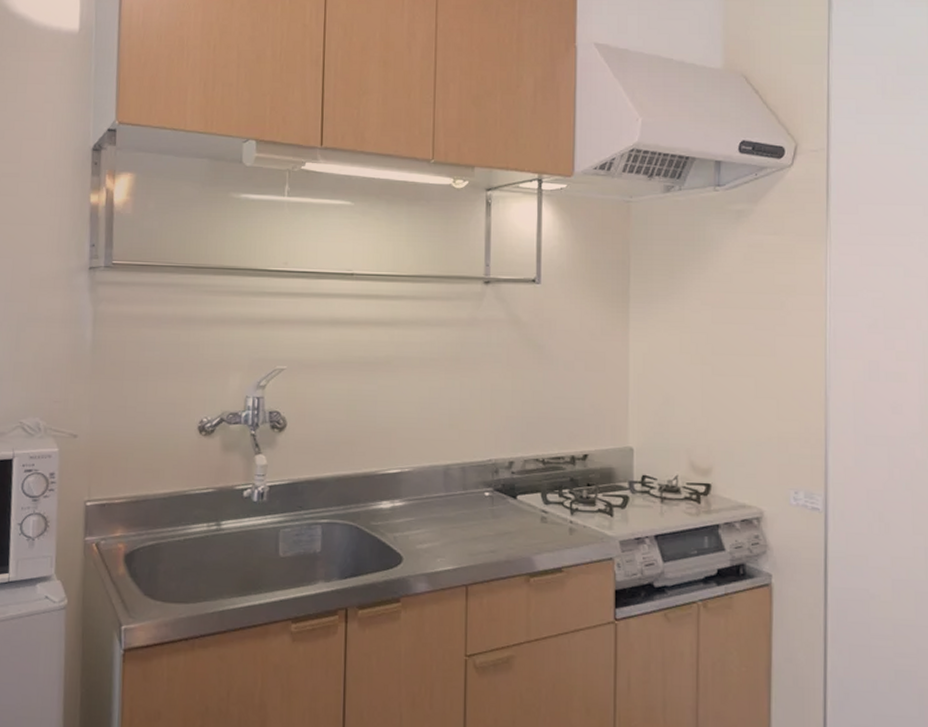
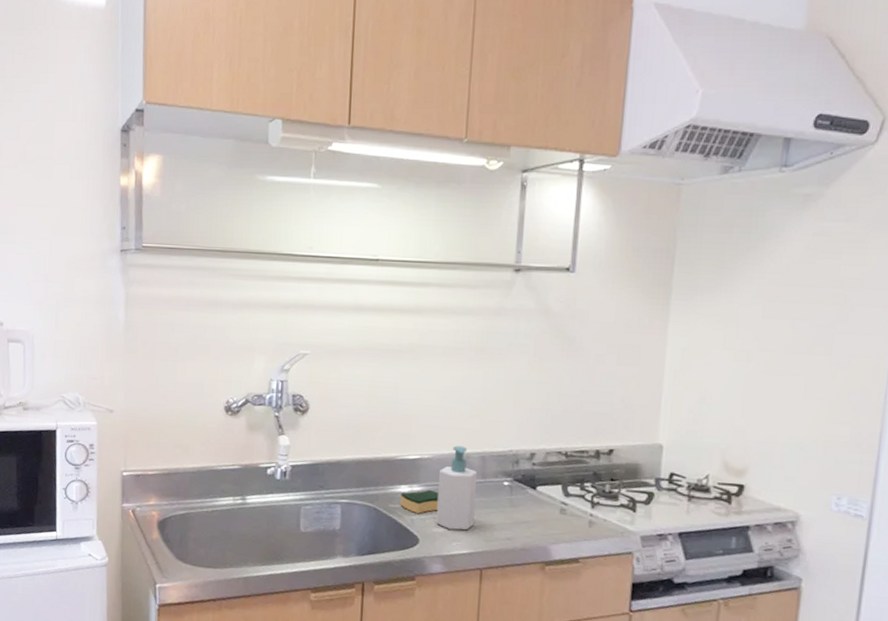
sponge: none [382,505,422,530] -> present [400,490,440,514]
soap bottle: none [419,457,459,546] -> present [436,445,478,531]

